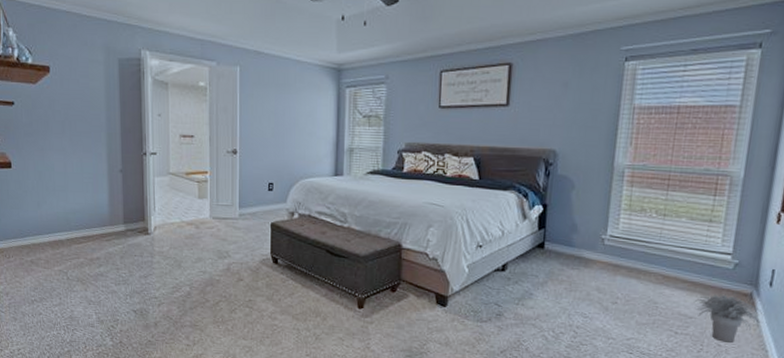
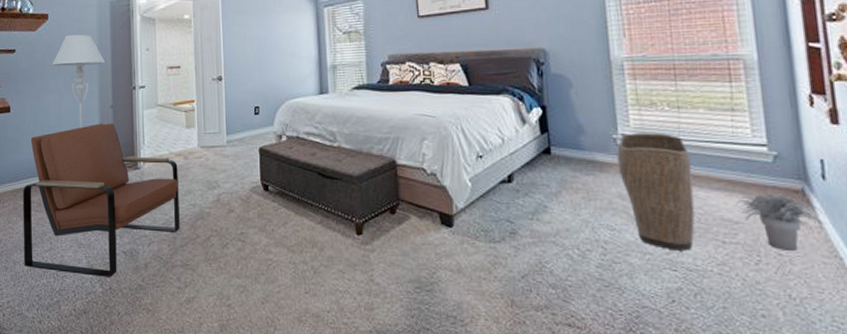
armchair: none [28,186,190,333] -> present [22,123,180,277]
floor lamp: none [55,92,113,191] -> present [52,34,105,129]
laundry basket: none [601,235,666,338] -> present [617,133,695,251]

